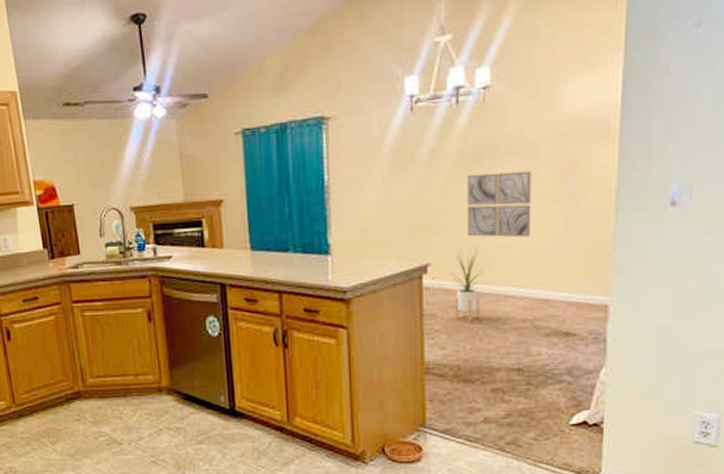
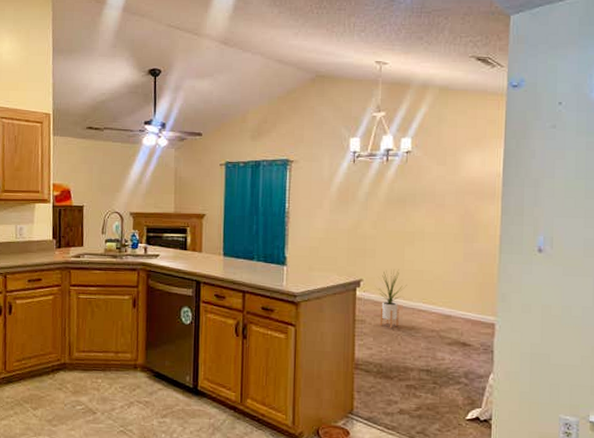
wall art: present [467,170,532,238] -> none [391,214,440,266]

